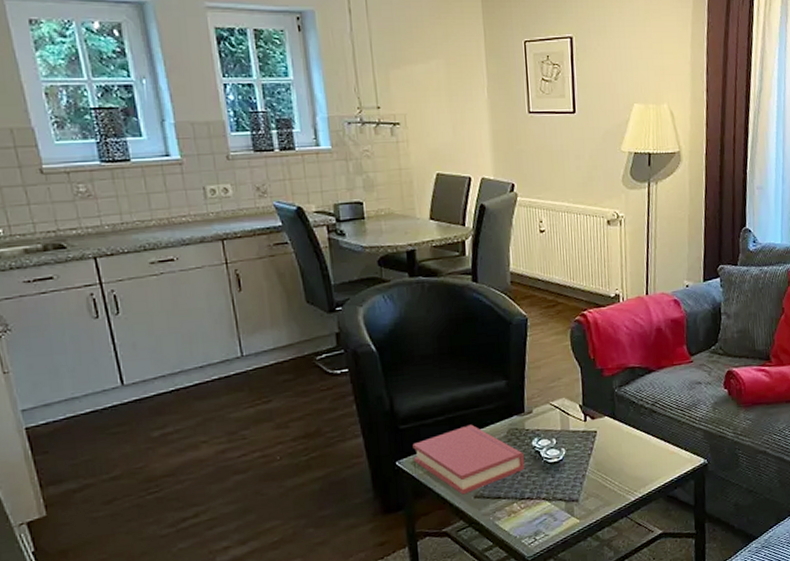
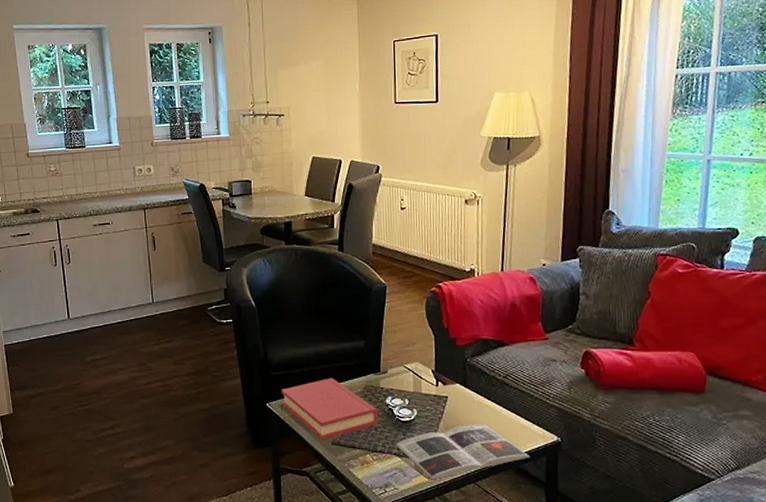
magazine: none [544,455,679,520] -> present [395,424,530,480]

